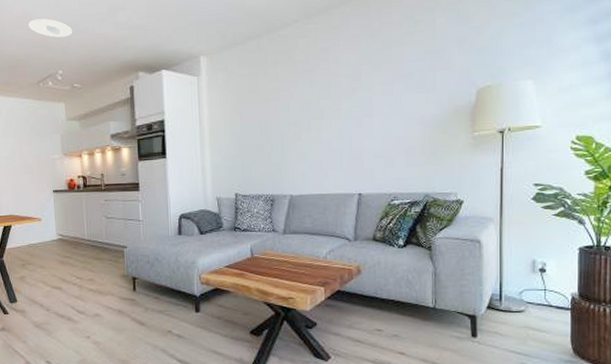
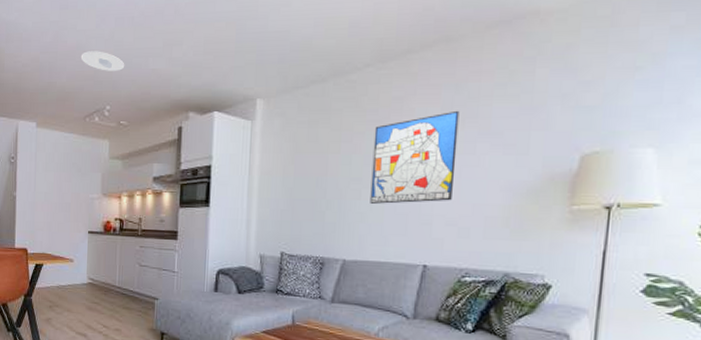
wall art: none [307,57,378,144] -> present [370,110,460,204]

